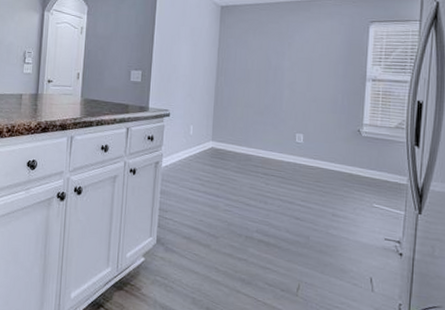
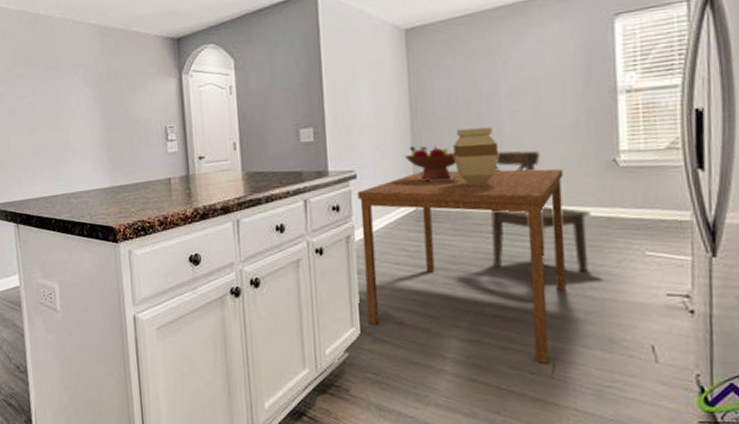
dining table: none [163,118,323,285] -> present [357,169,566,365]
fruit bowl: none [209,97,246,128] -> present [405,145,456,182]
vase: none [245,90,279,136] -> present [453,127,499,186]
dining chair: none [263,111,338,214] -> present [491,150,591,272]

